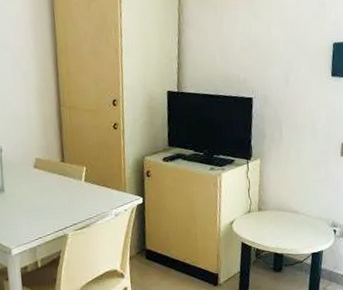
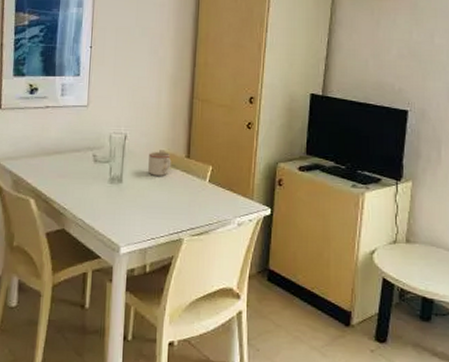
mug: none [26,159,48,182] -> present [148,151,172,176]

